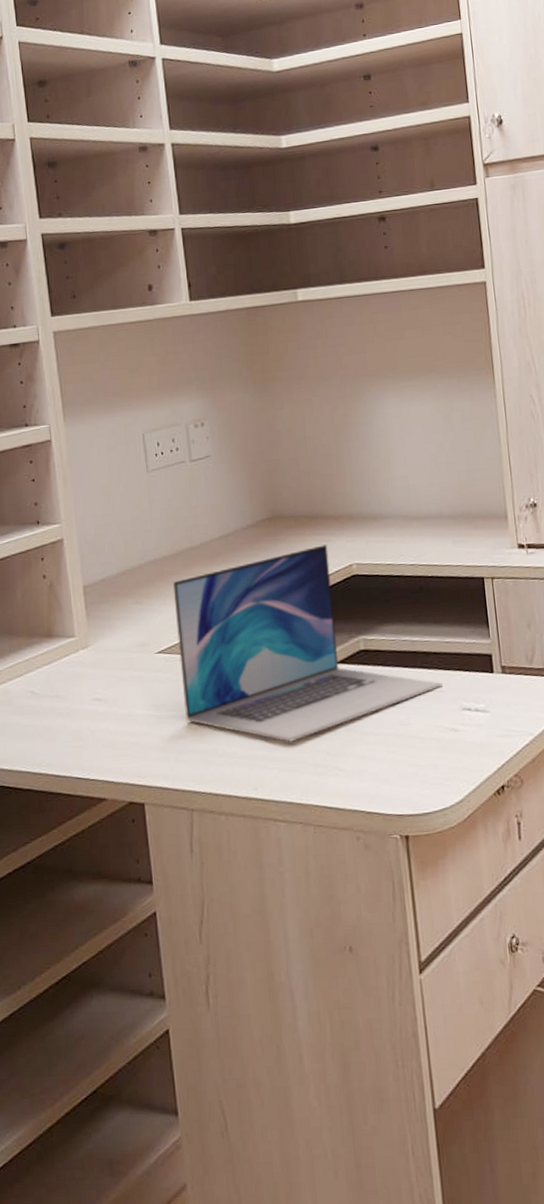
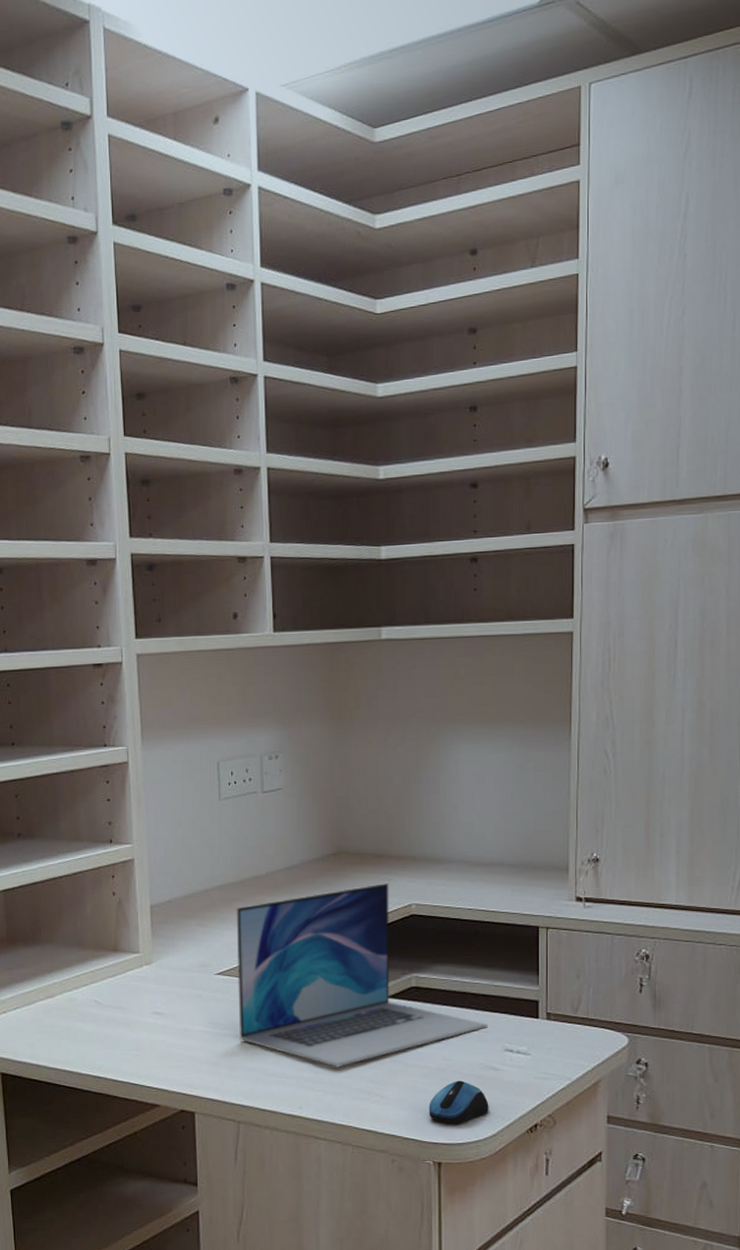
computer mouse: none [390,745,453,793] -> present [429,1080,489,1124]

